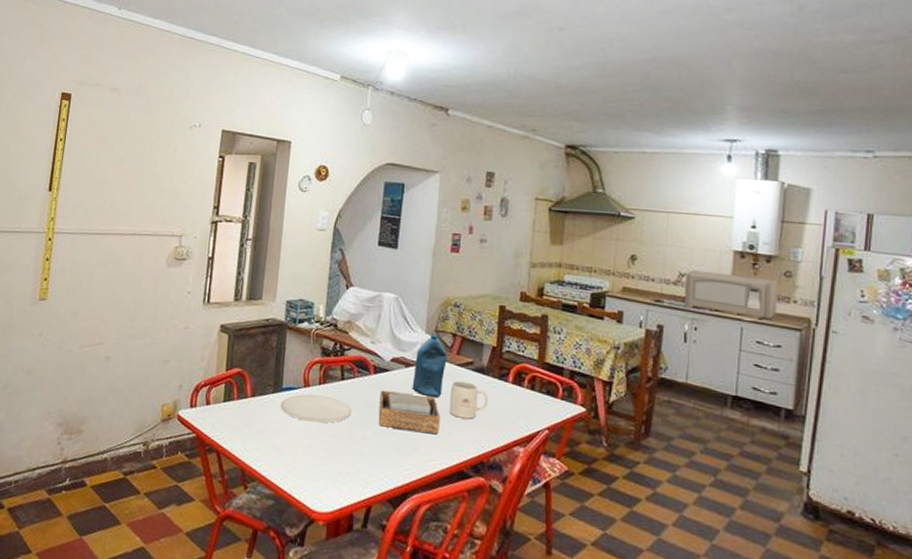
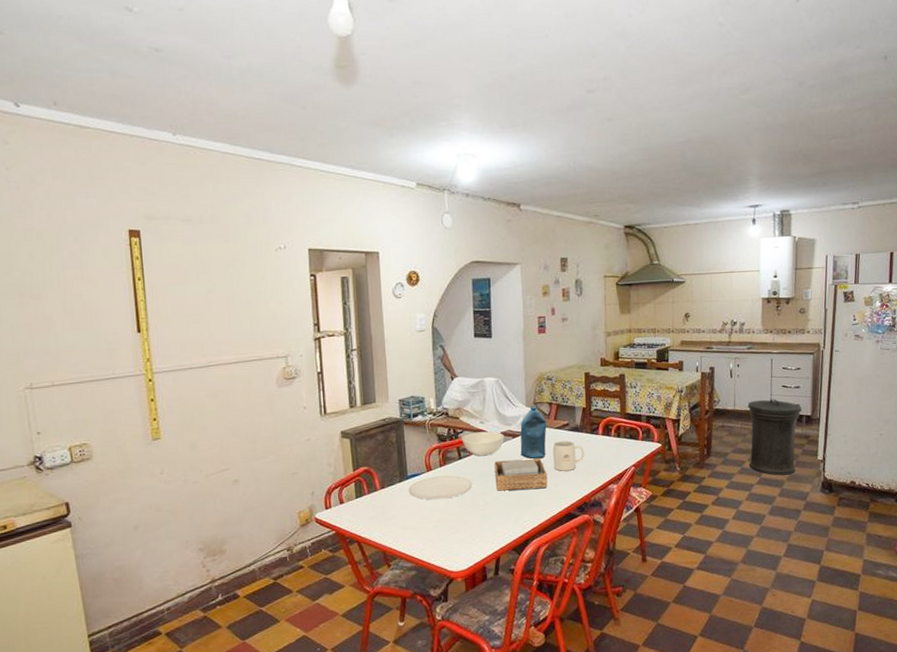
bowl: none [348,352,396,383] -> present [462,431,504,457]
microwave: present [684,270,778,320] -> none [728,317,796,351]
trash can: none [700,376,780,483] -> present [747,399,802,476]

